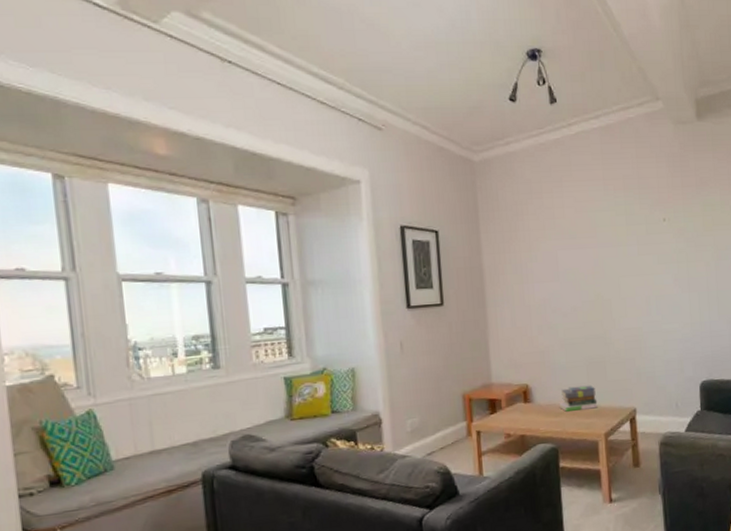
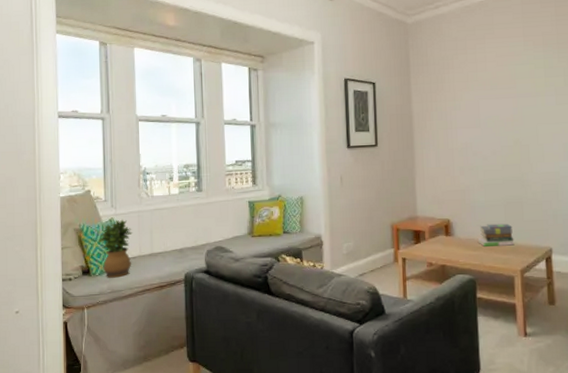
potted plant: none [71,410,125,488] -> present [98,219,132,278]

